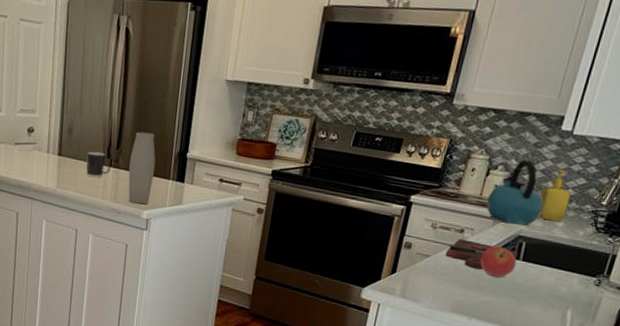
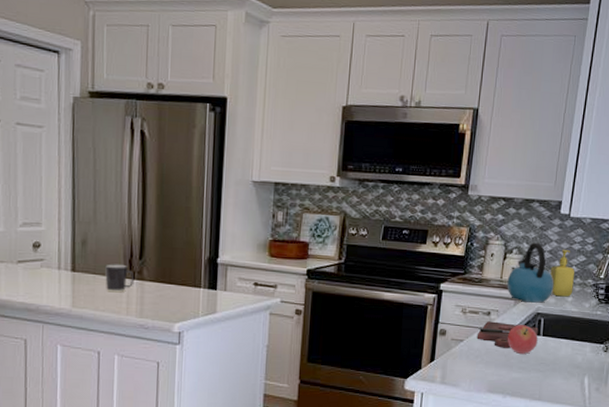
vase: present [128,131,156,205] -> none [155,239,184,318]

